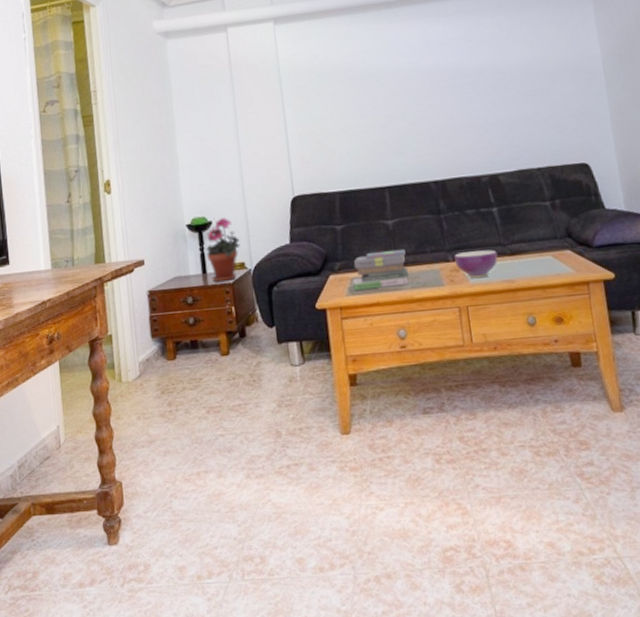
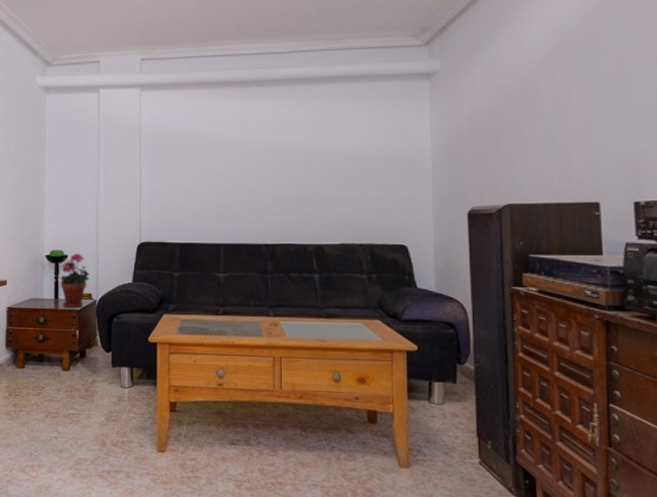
books: present [352,248,409,290] -> none [183,299,233,332]
bowl: present [454,249,498,279] -> none [275,310,314,335]

